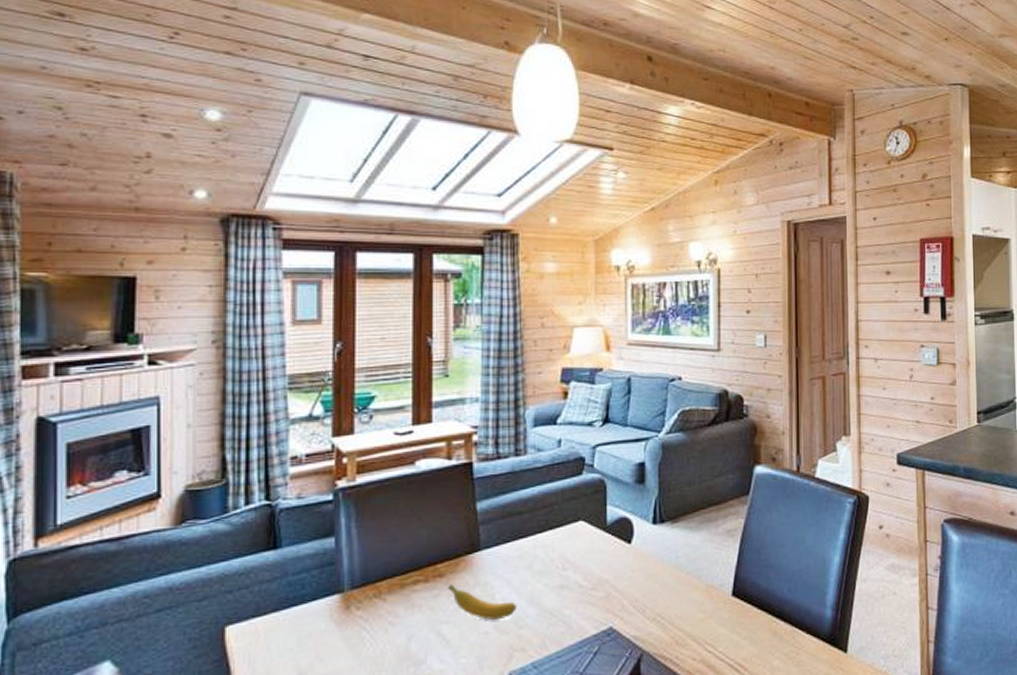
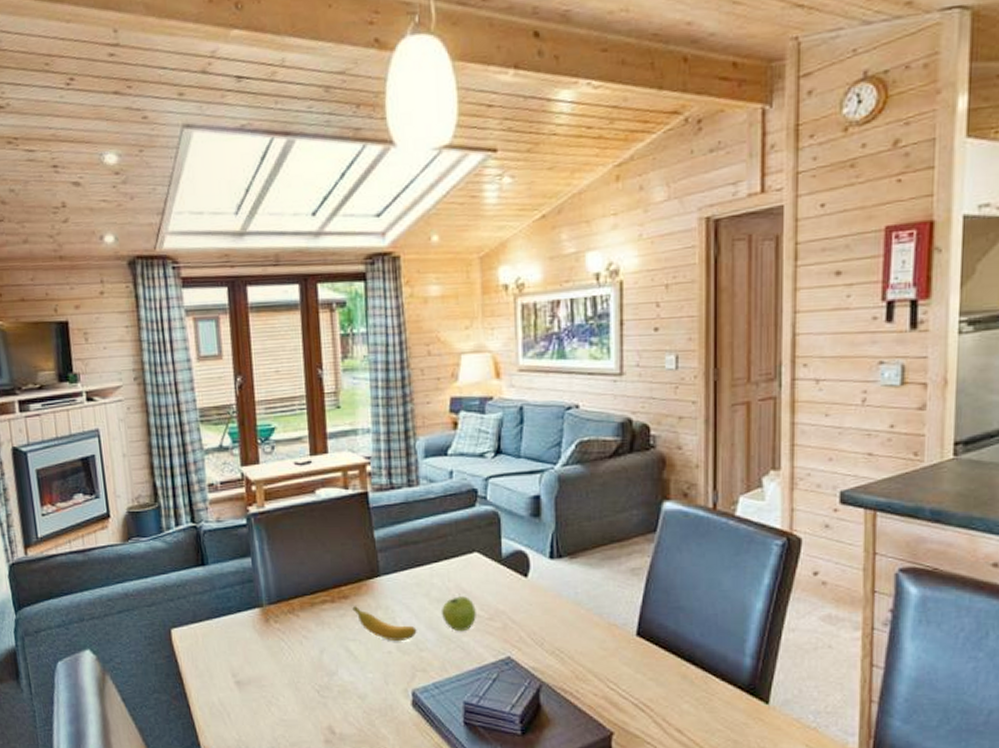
fruit: none [544,567,579,605] -> present [442,596,476,632]

